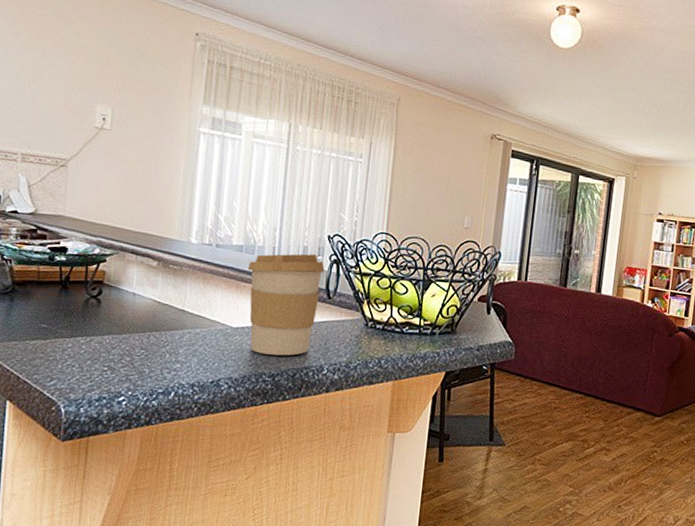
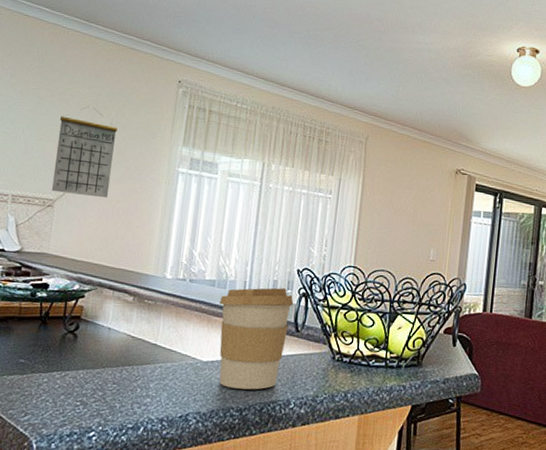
calendar: none [63,59,132,159] -> present [51,106,117,198]

